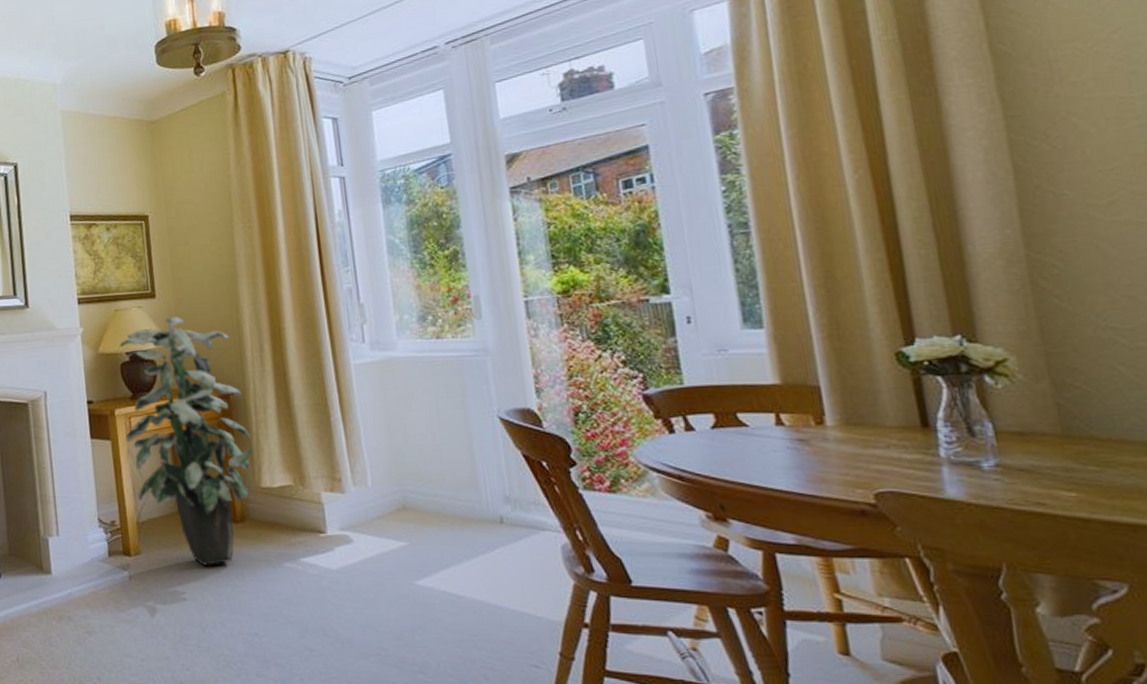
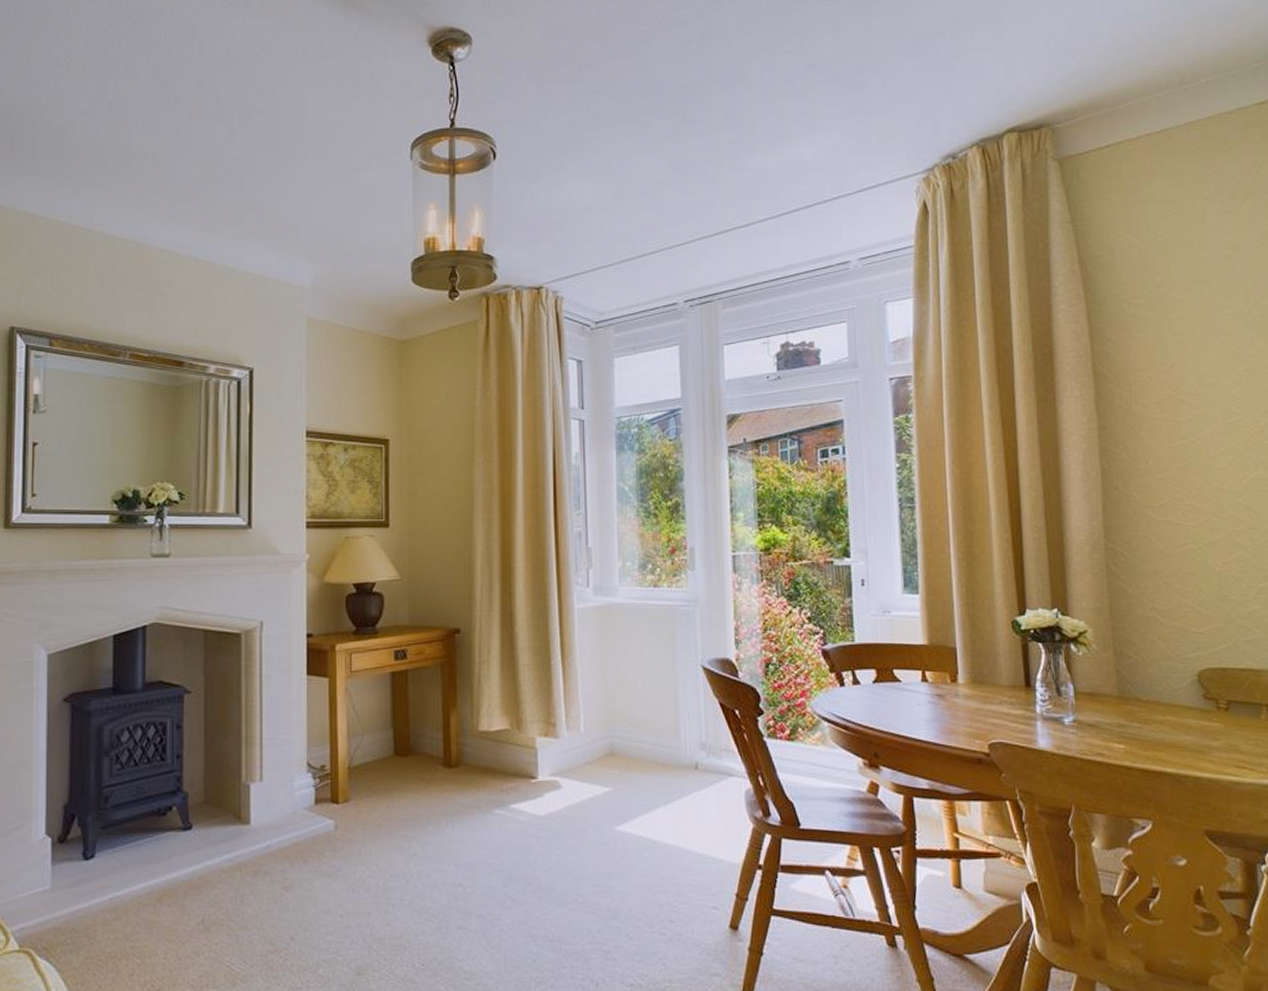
indoor plant: present [119,317,253,565] -> none [345,549,474,813]

